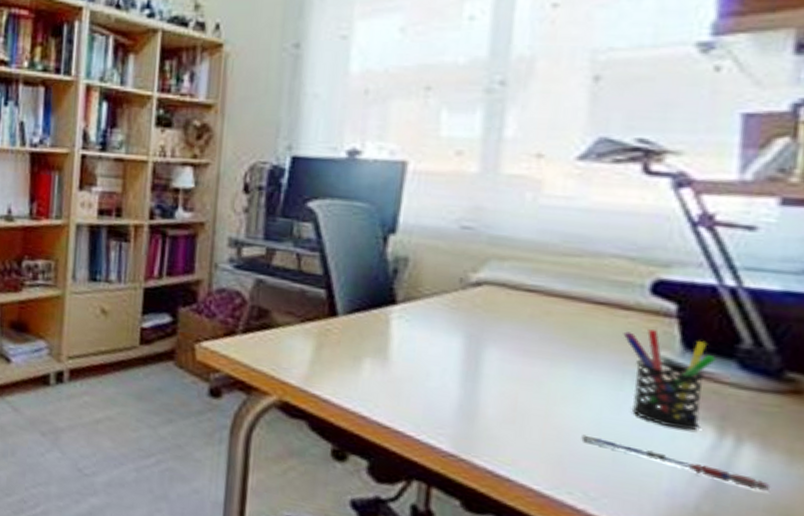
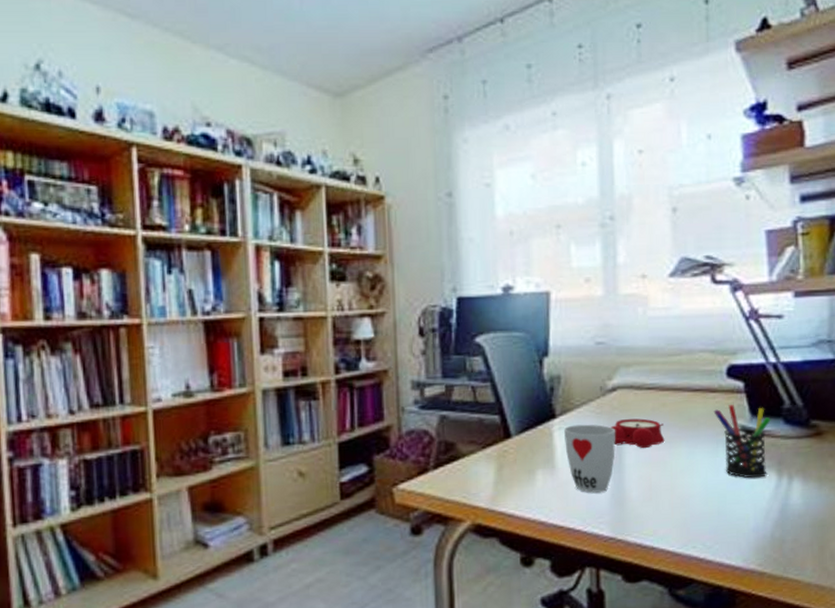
cup: none [404,315,474,400] -> present [564,424,615,493]
alarm clock: none [467,320,544,361] -> present [610,418,665,449]
pen: present [581,434,771,491] -> none [697,497,812,512]

